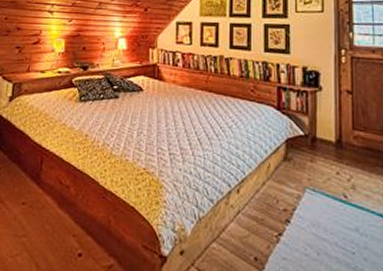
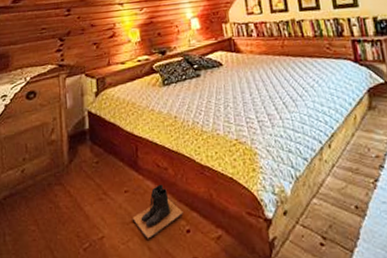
boots: none [24,201,78,257] -> present [131,184,183,239]

